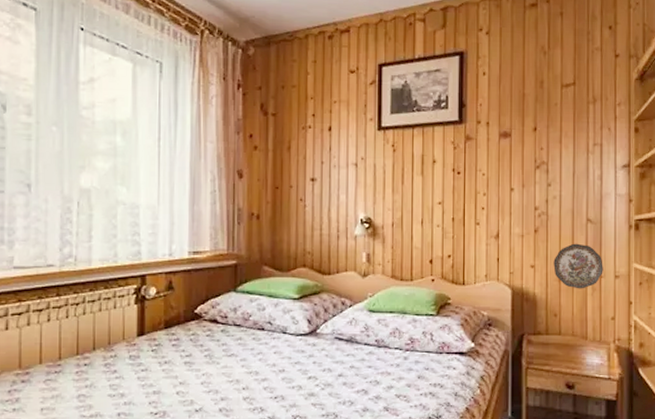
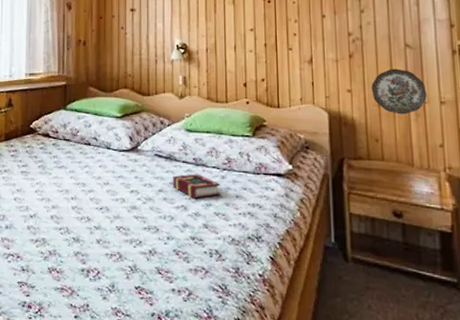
book: none [353,355,403,381] -> present [173,173,221,199]

